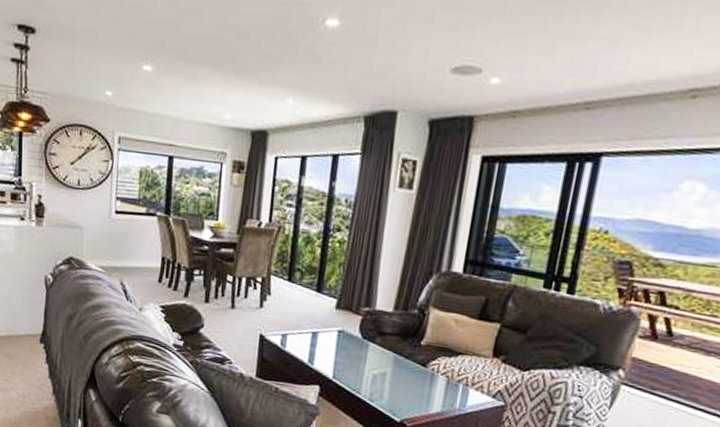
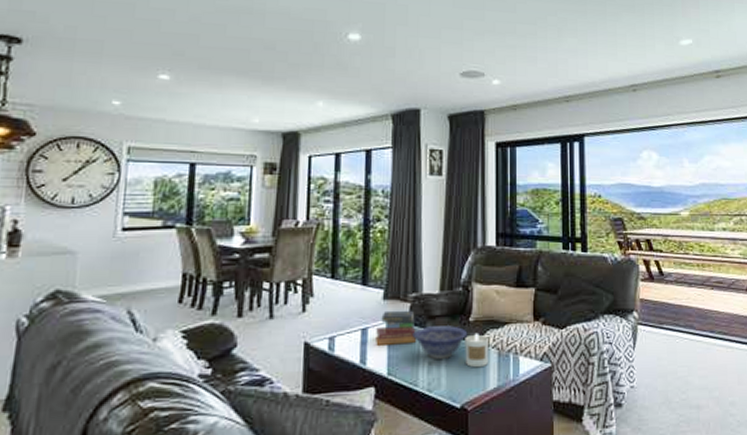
books: none [324,319,366,354] -> present [376,310,416,345]
decorative bowl: none [361,341,418,375] -> present [413,326,468,359]
candle: none [410,356,440,391] -> present [465,332,490,368]

